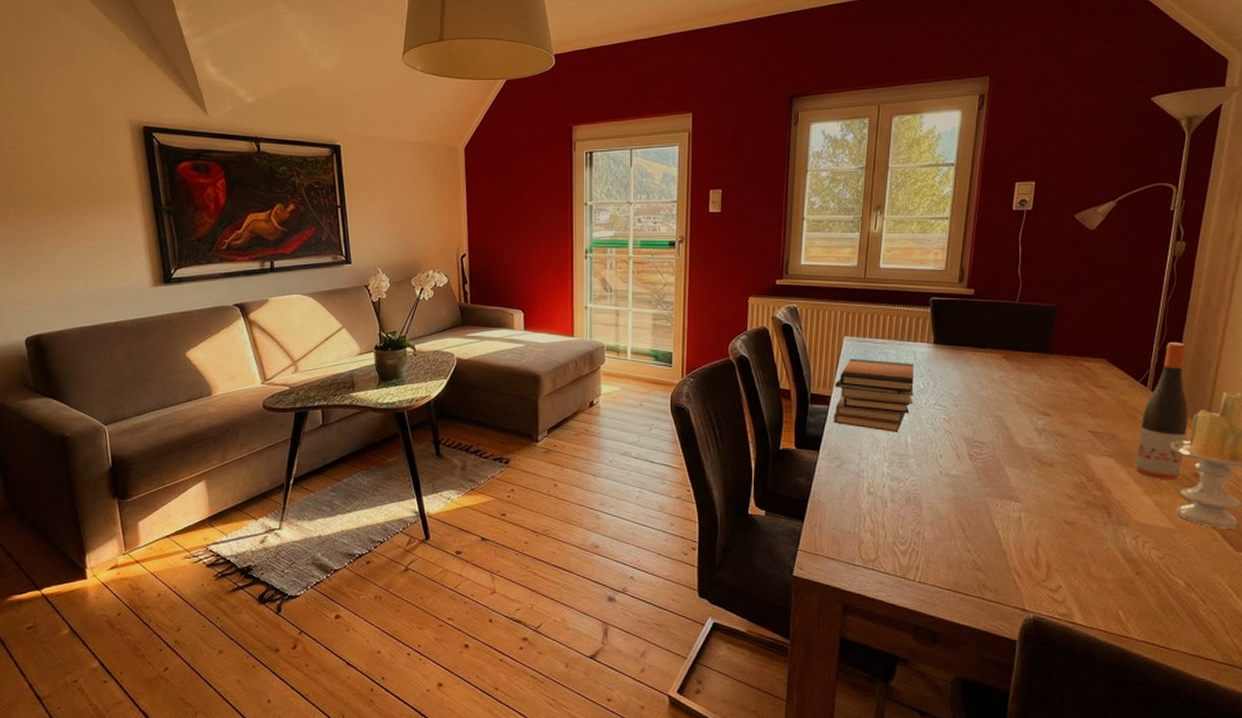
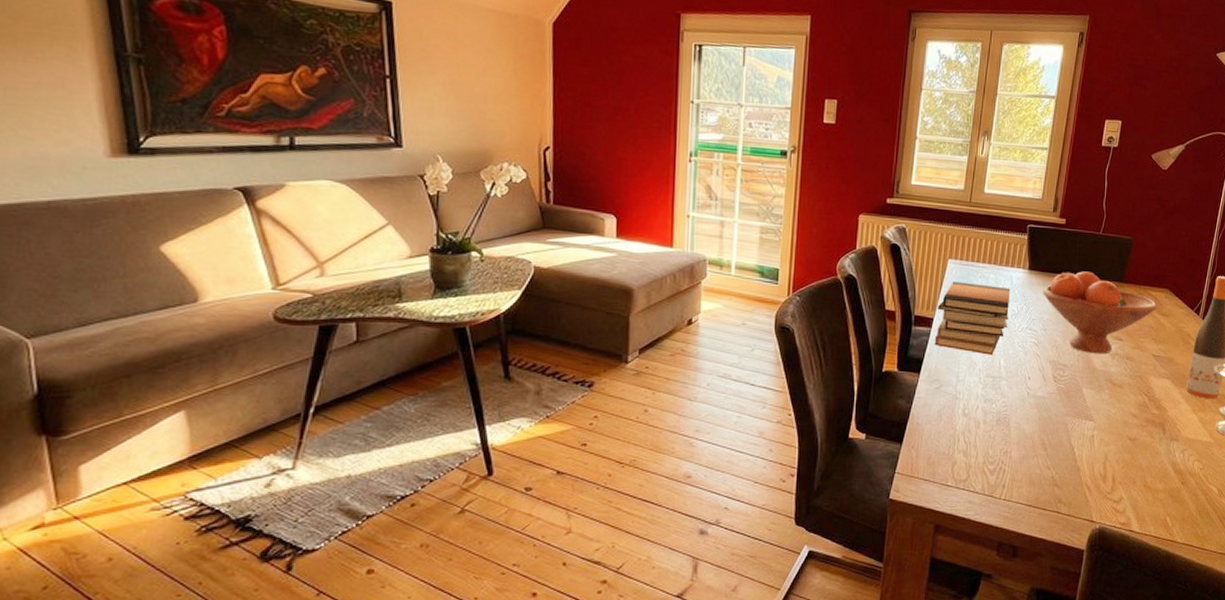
fruit bowl: none [951,343,1092,431] -> present [1042,271,1157,354]

